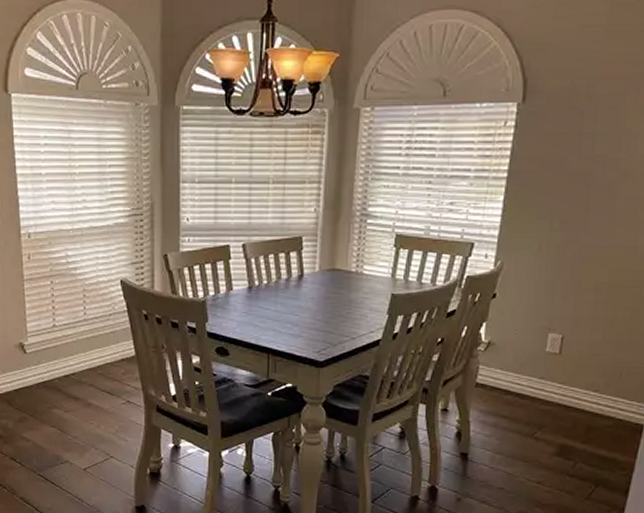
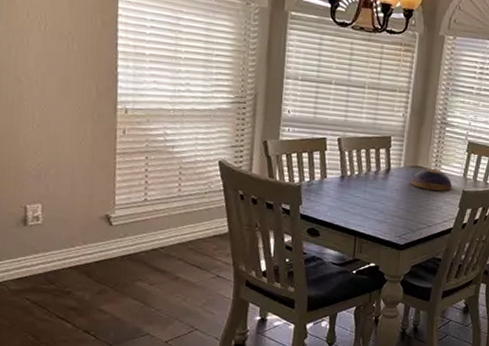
decorative bowl: none [329,271,379,296] -> present [411,168,453,191]

